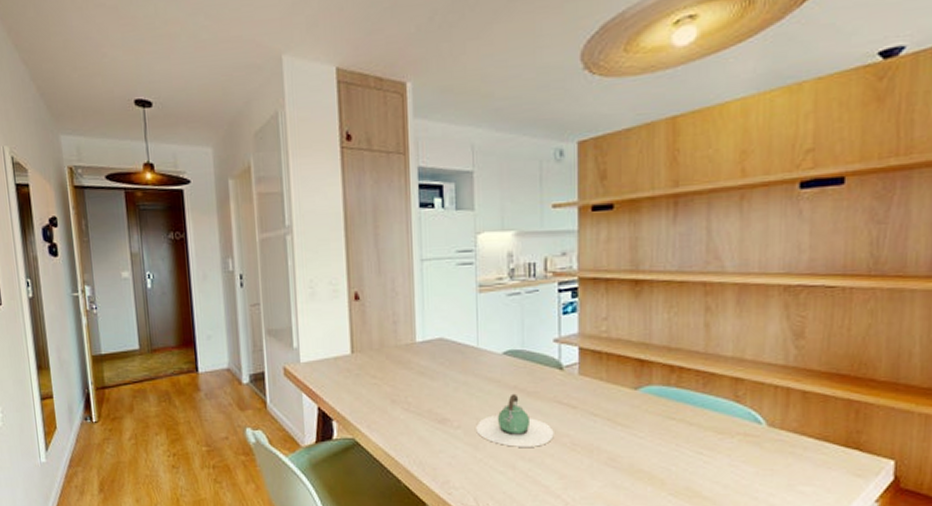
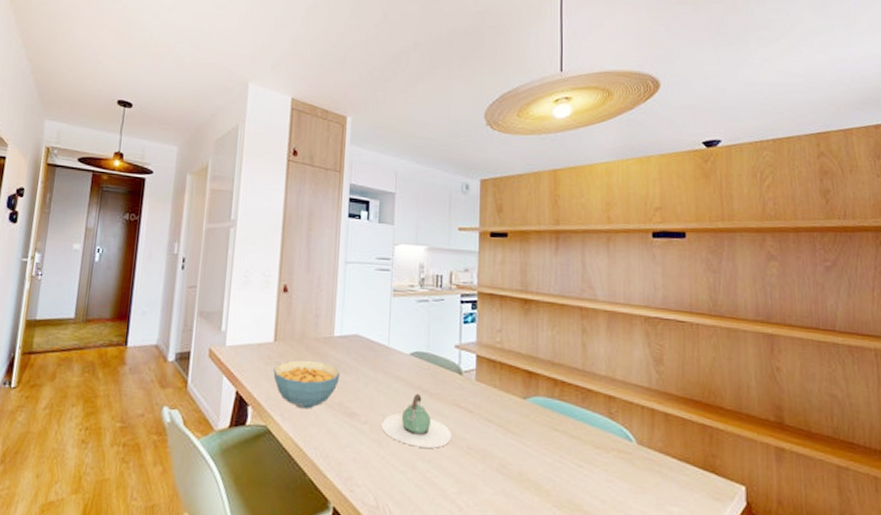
cereal bowl: none [354,369,427,419] -> present [273,360,341,409]

